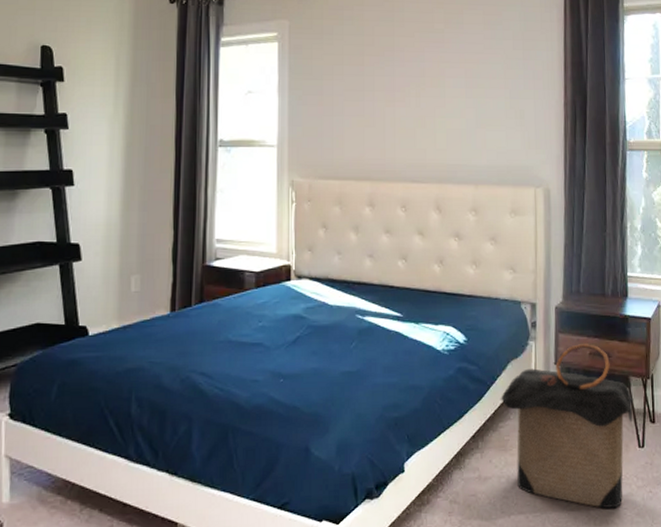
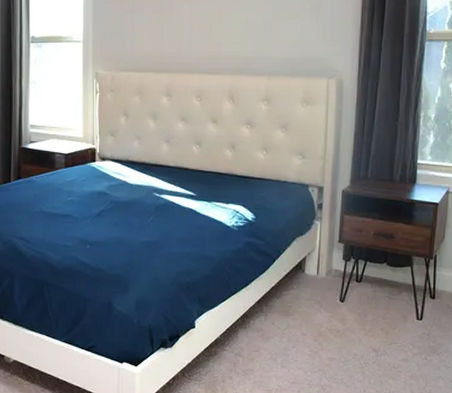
laundry hamper: present [501,344,634,509] -> none [285,225,415,371]

